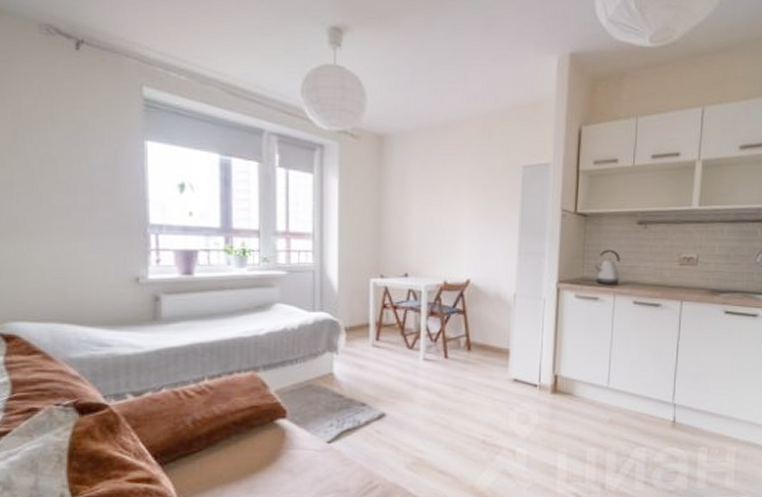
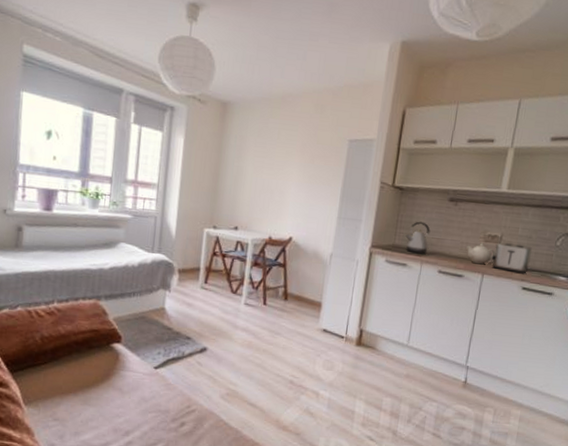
teapot: none [661,267,693,291] -> present [466,243,496,265]
toaster: none [689,265,731,297] -> present [491,242,532,274]

